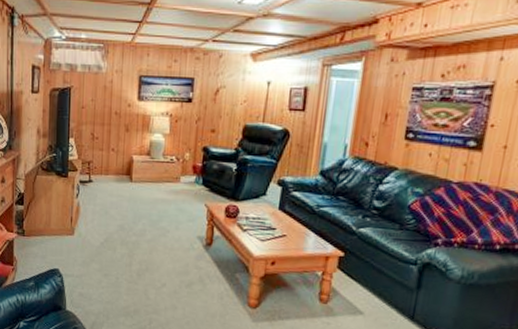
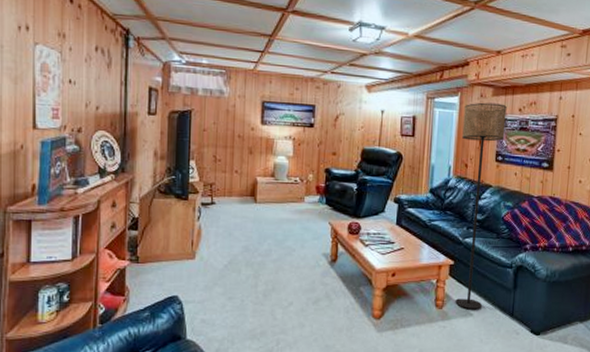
floor lamp: none [343,68,425,308] -> present [455,102,507,309]

